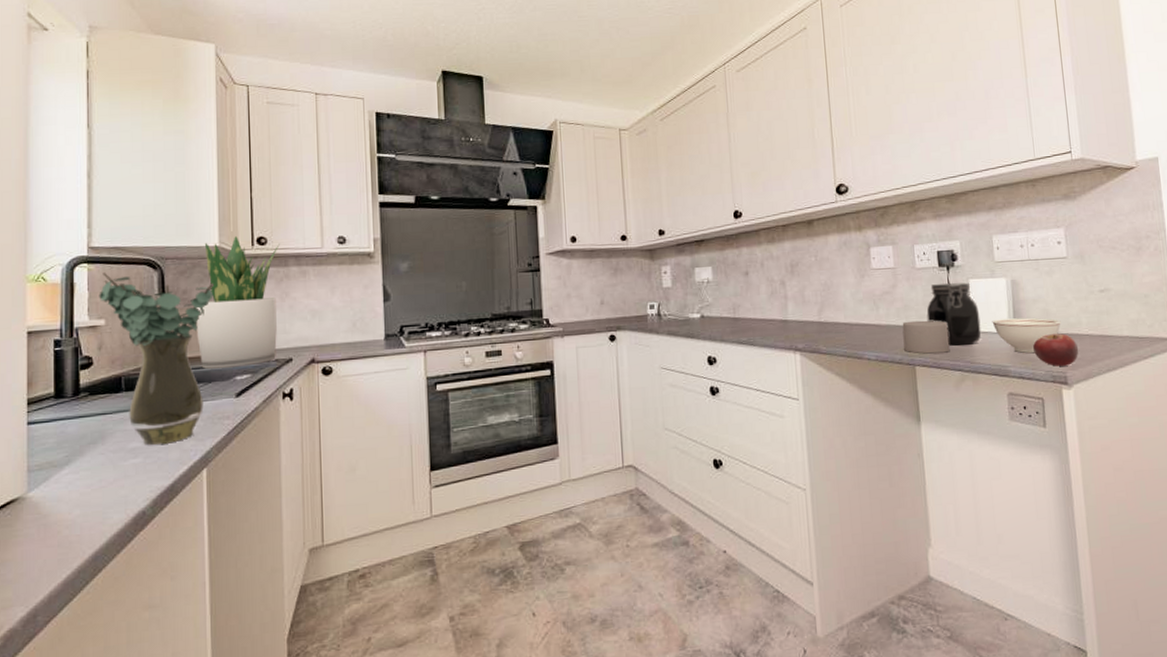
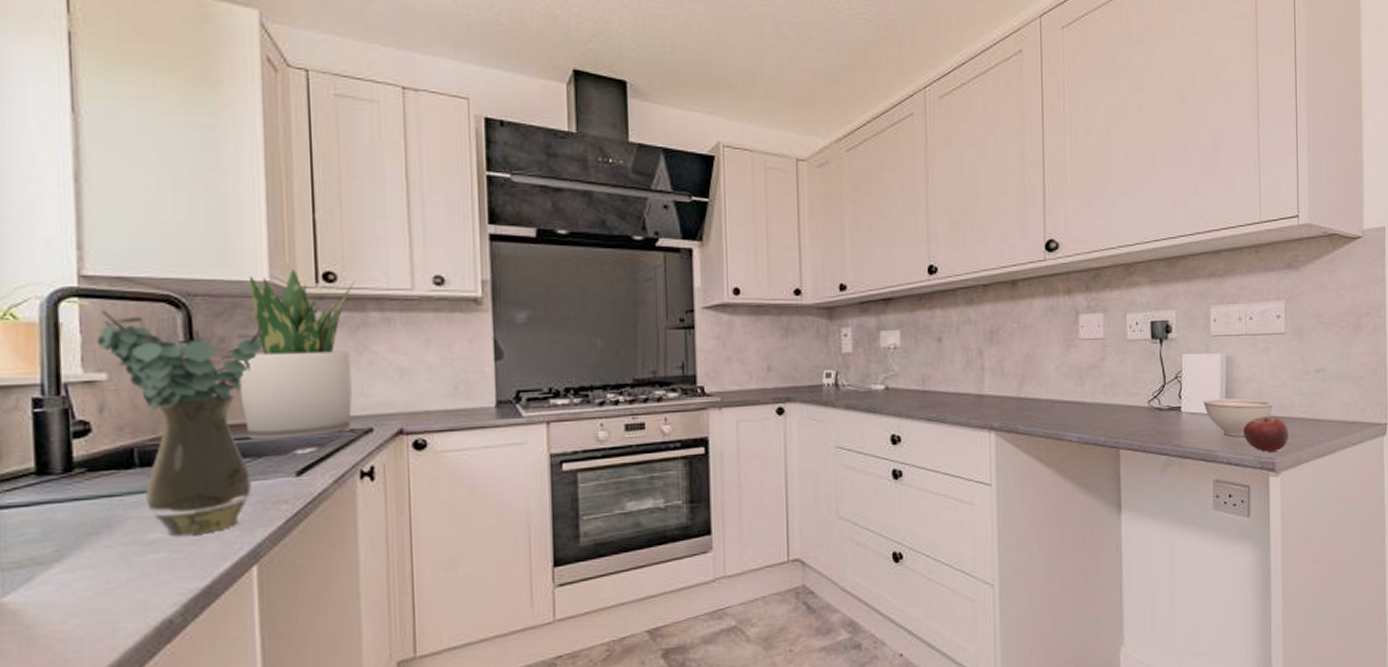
jar: present [902,320,950,354] -> none [1108,398,1157,437]
jar: present [926,282,981,346] -> none [1135,357,1191,428]

